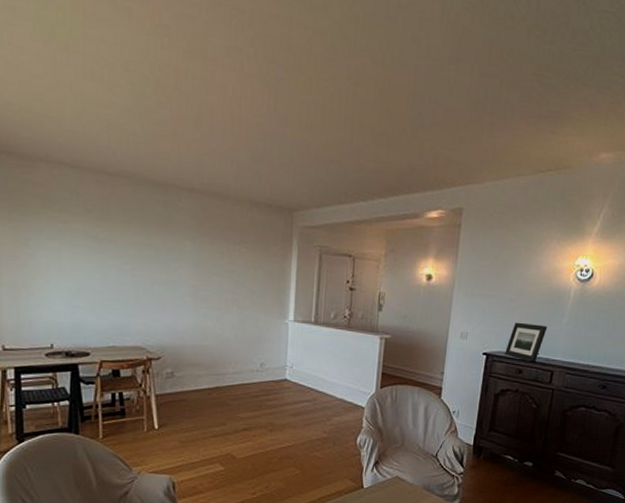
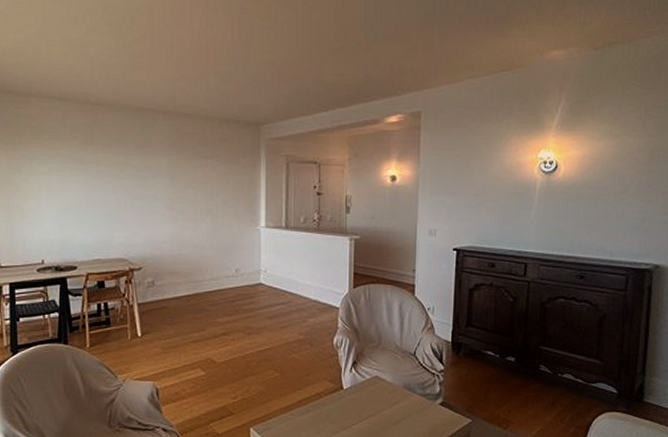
picture frame: present [505,322,548,362] -> none [475,217,516,255]

